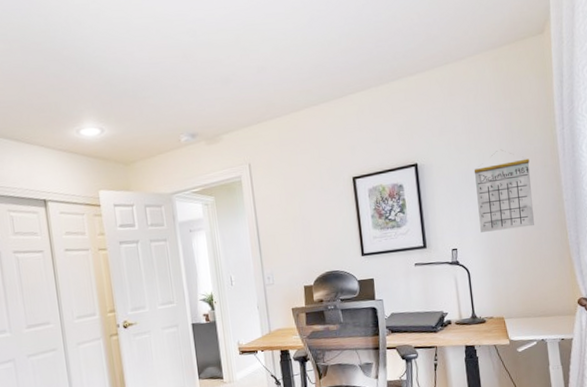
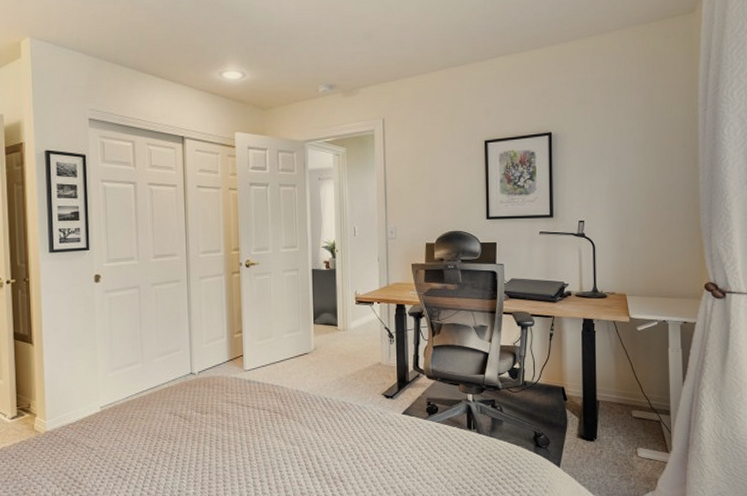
calendar: present [473,149,535,232] -> none [609,125,667,207]

